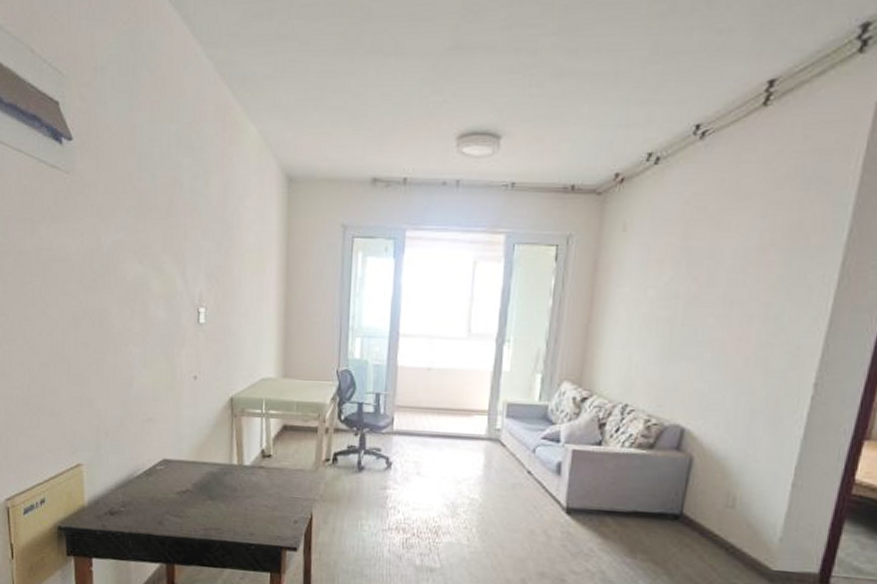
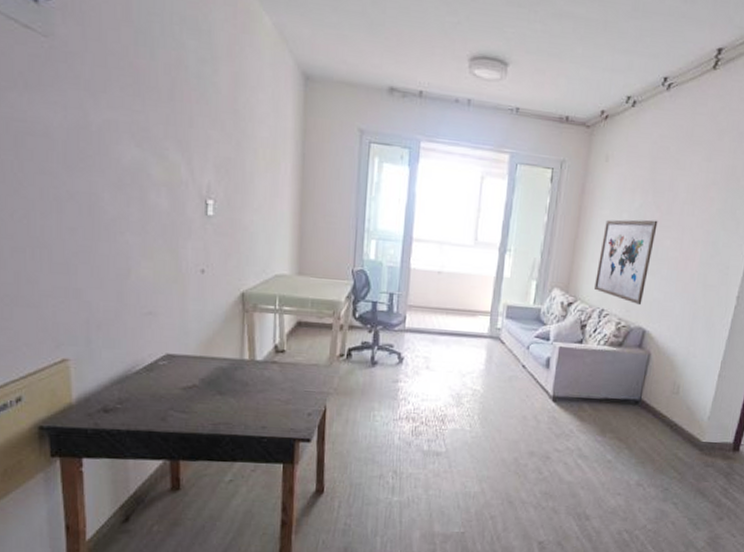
wall art: none [615,295,696,399] -> present [594,219,658,306]

